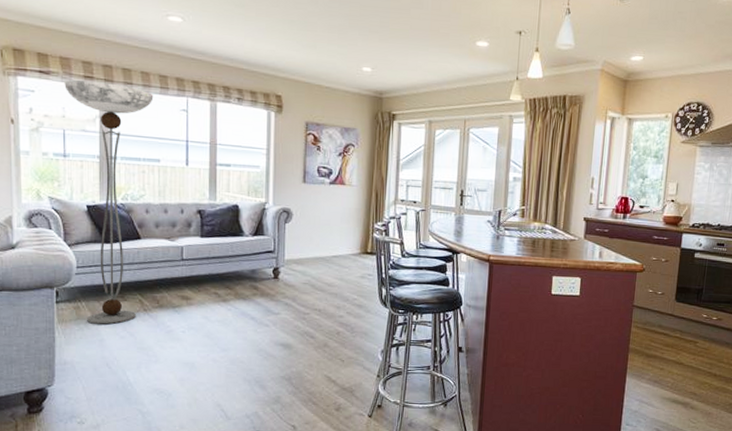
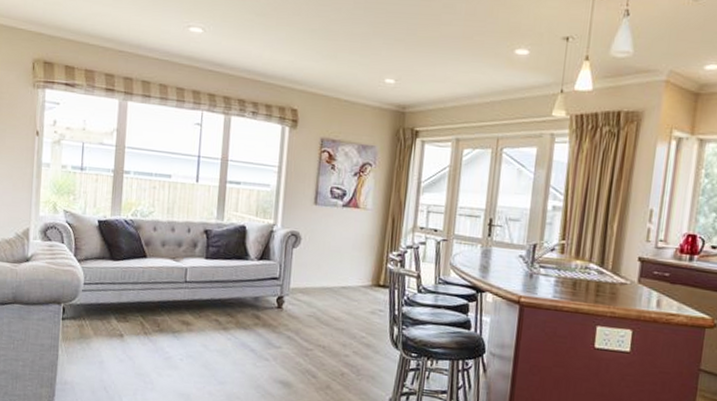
floor lamp: present [64,80,154,325] -> none [87,92,170,346]

